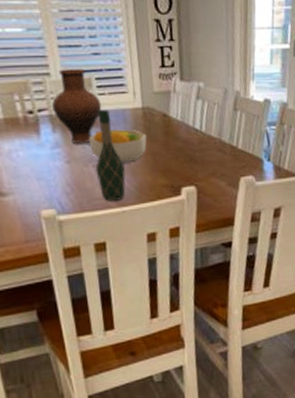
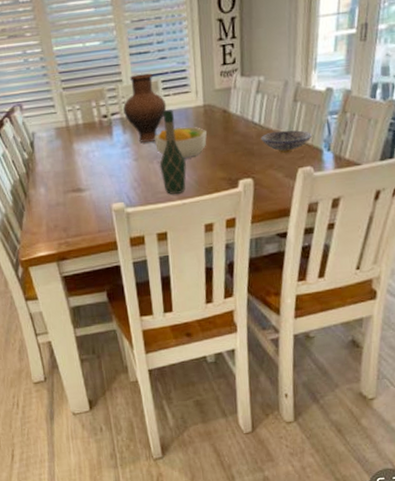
bowl: none [202,138,252,161] -> present [261,130,312,153]

